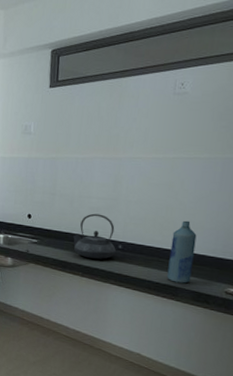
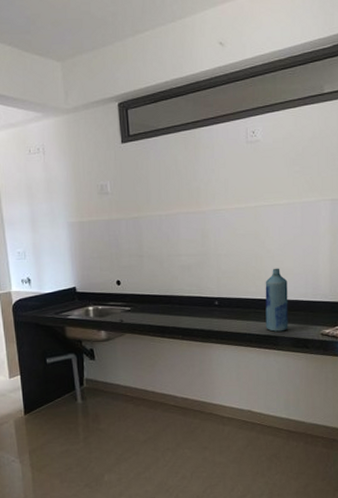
teapot: present [73,213,116,259] -> none [168,271,213,320]

